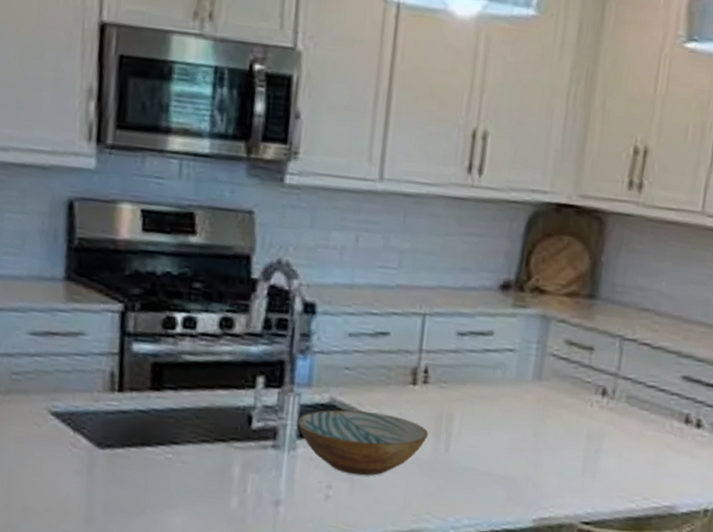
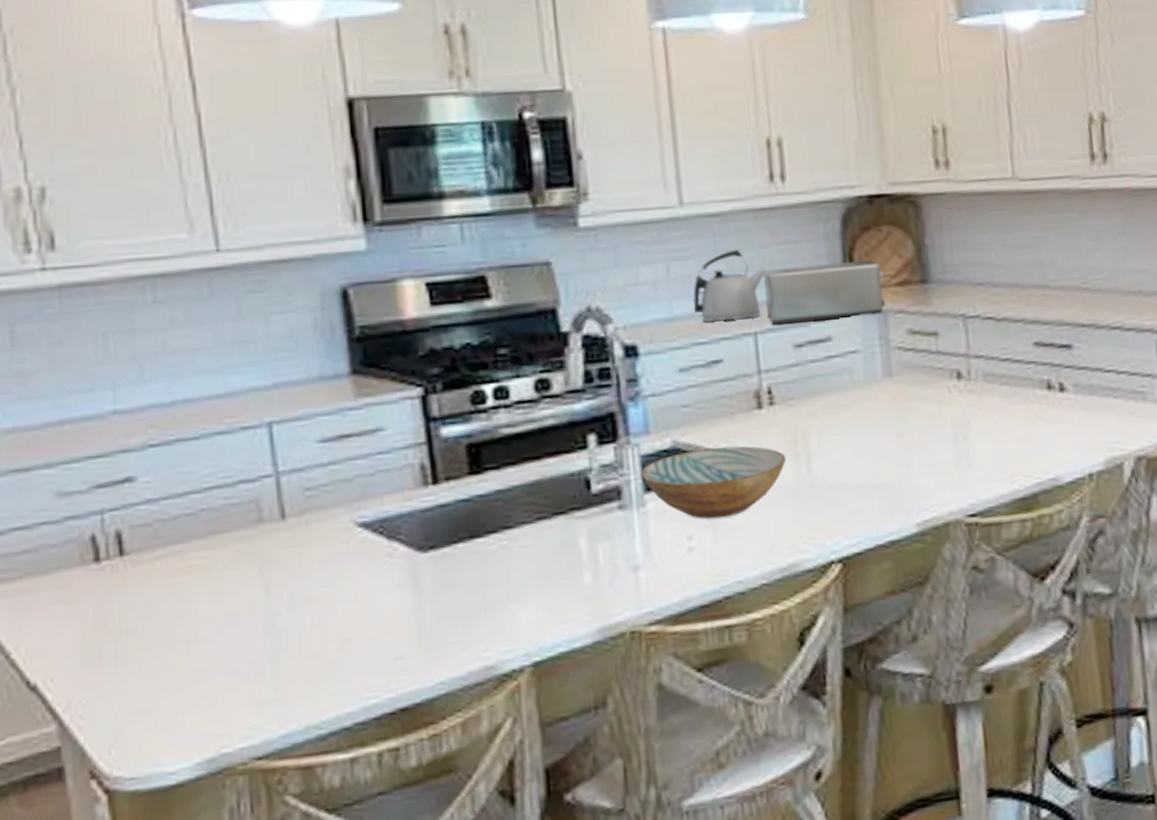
kettle: none [372,232,447,301] -> present [692,250,766,323]
toaster: none [438,257,555,321] -> present [763,259,886,325]

